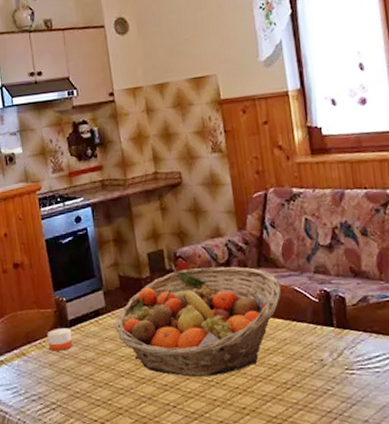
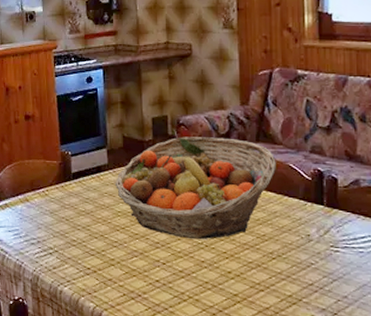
candle: present [47,328,73,351] -> none [50,180,74,201]

